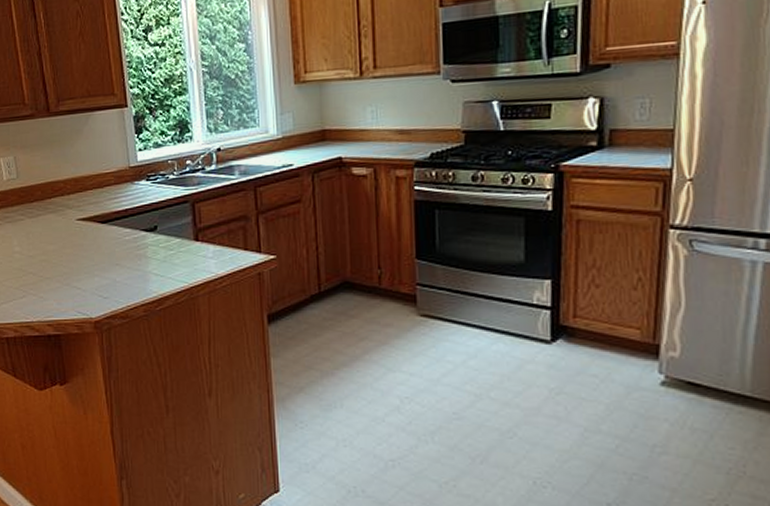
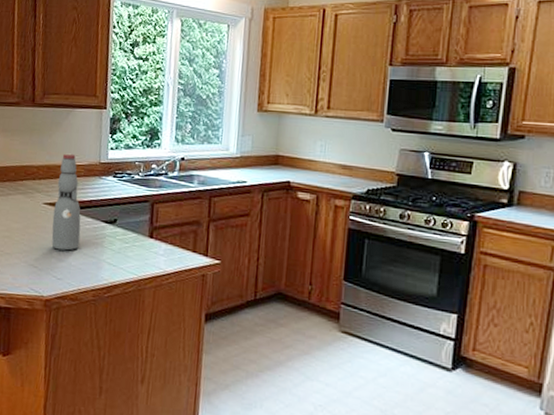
bottle: none [88,161,121,267] -> present [51,153,81,251]

